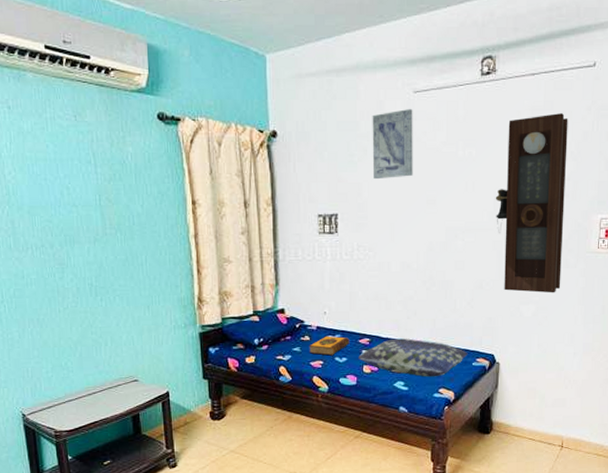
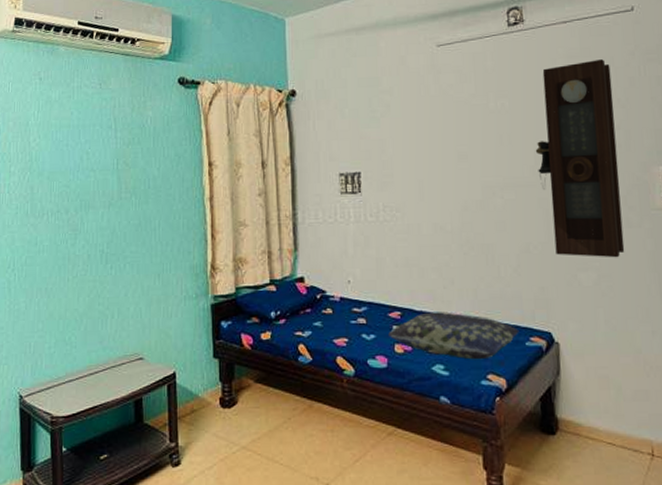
hardback book: present [309,335,350,356] -> none [331,308,378,332]
wall art: present [372,108,413,180] -> none [394,62,441,135]

